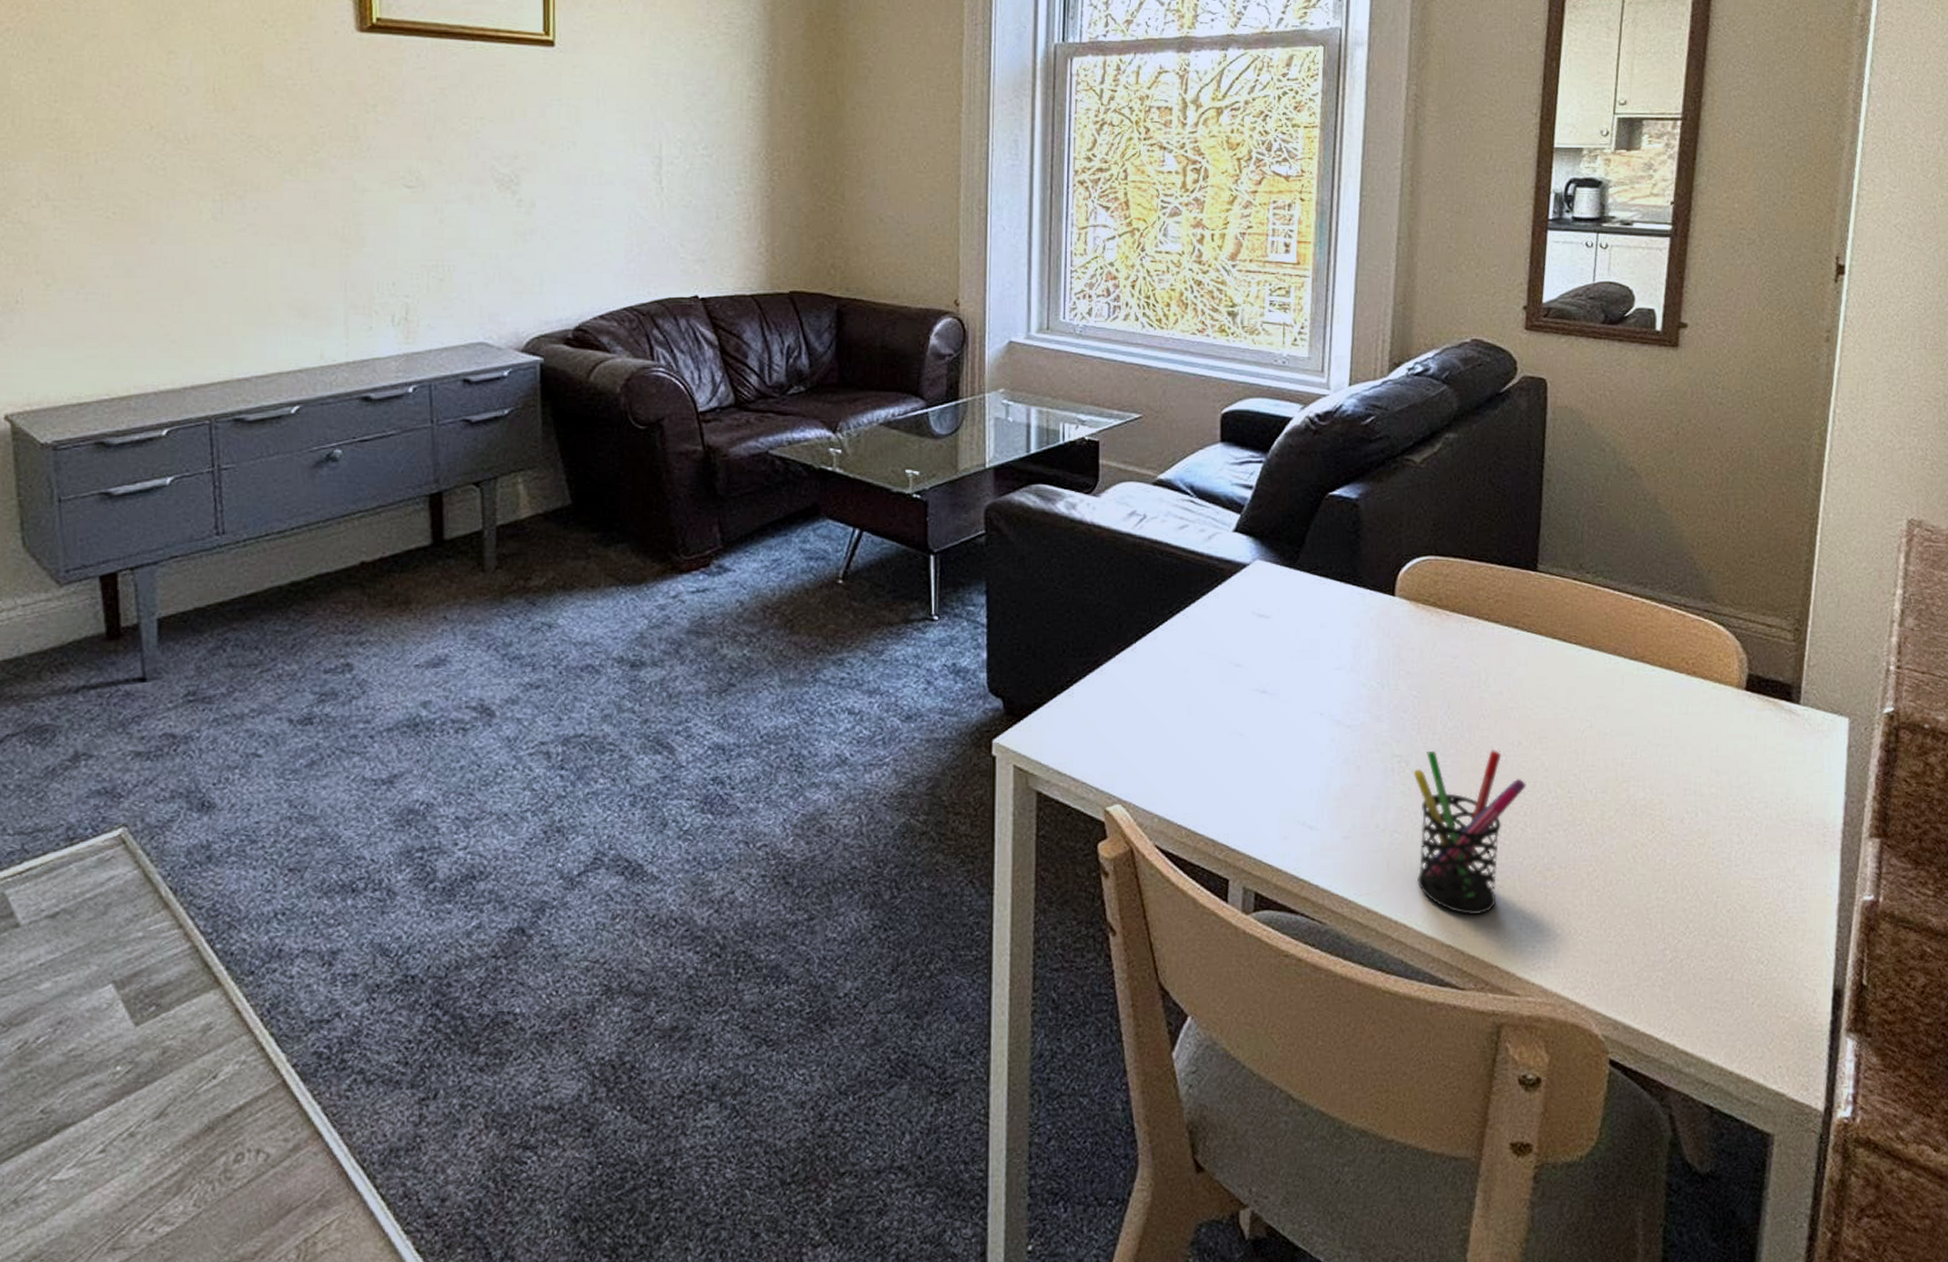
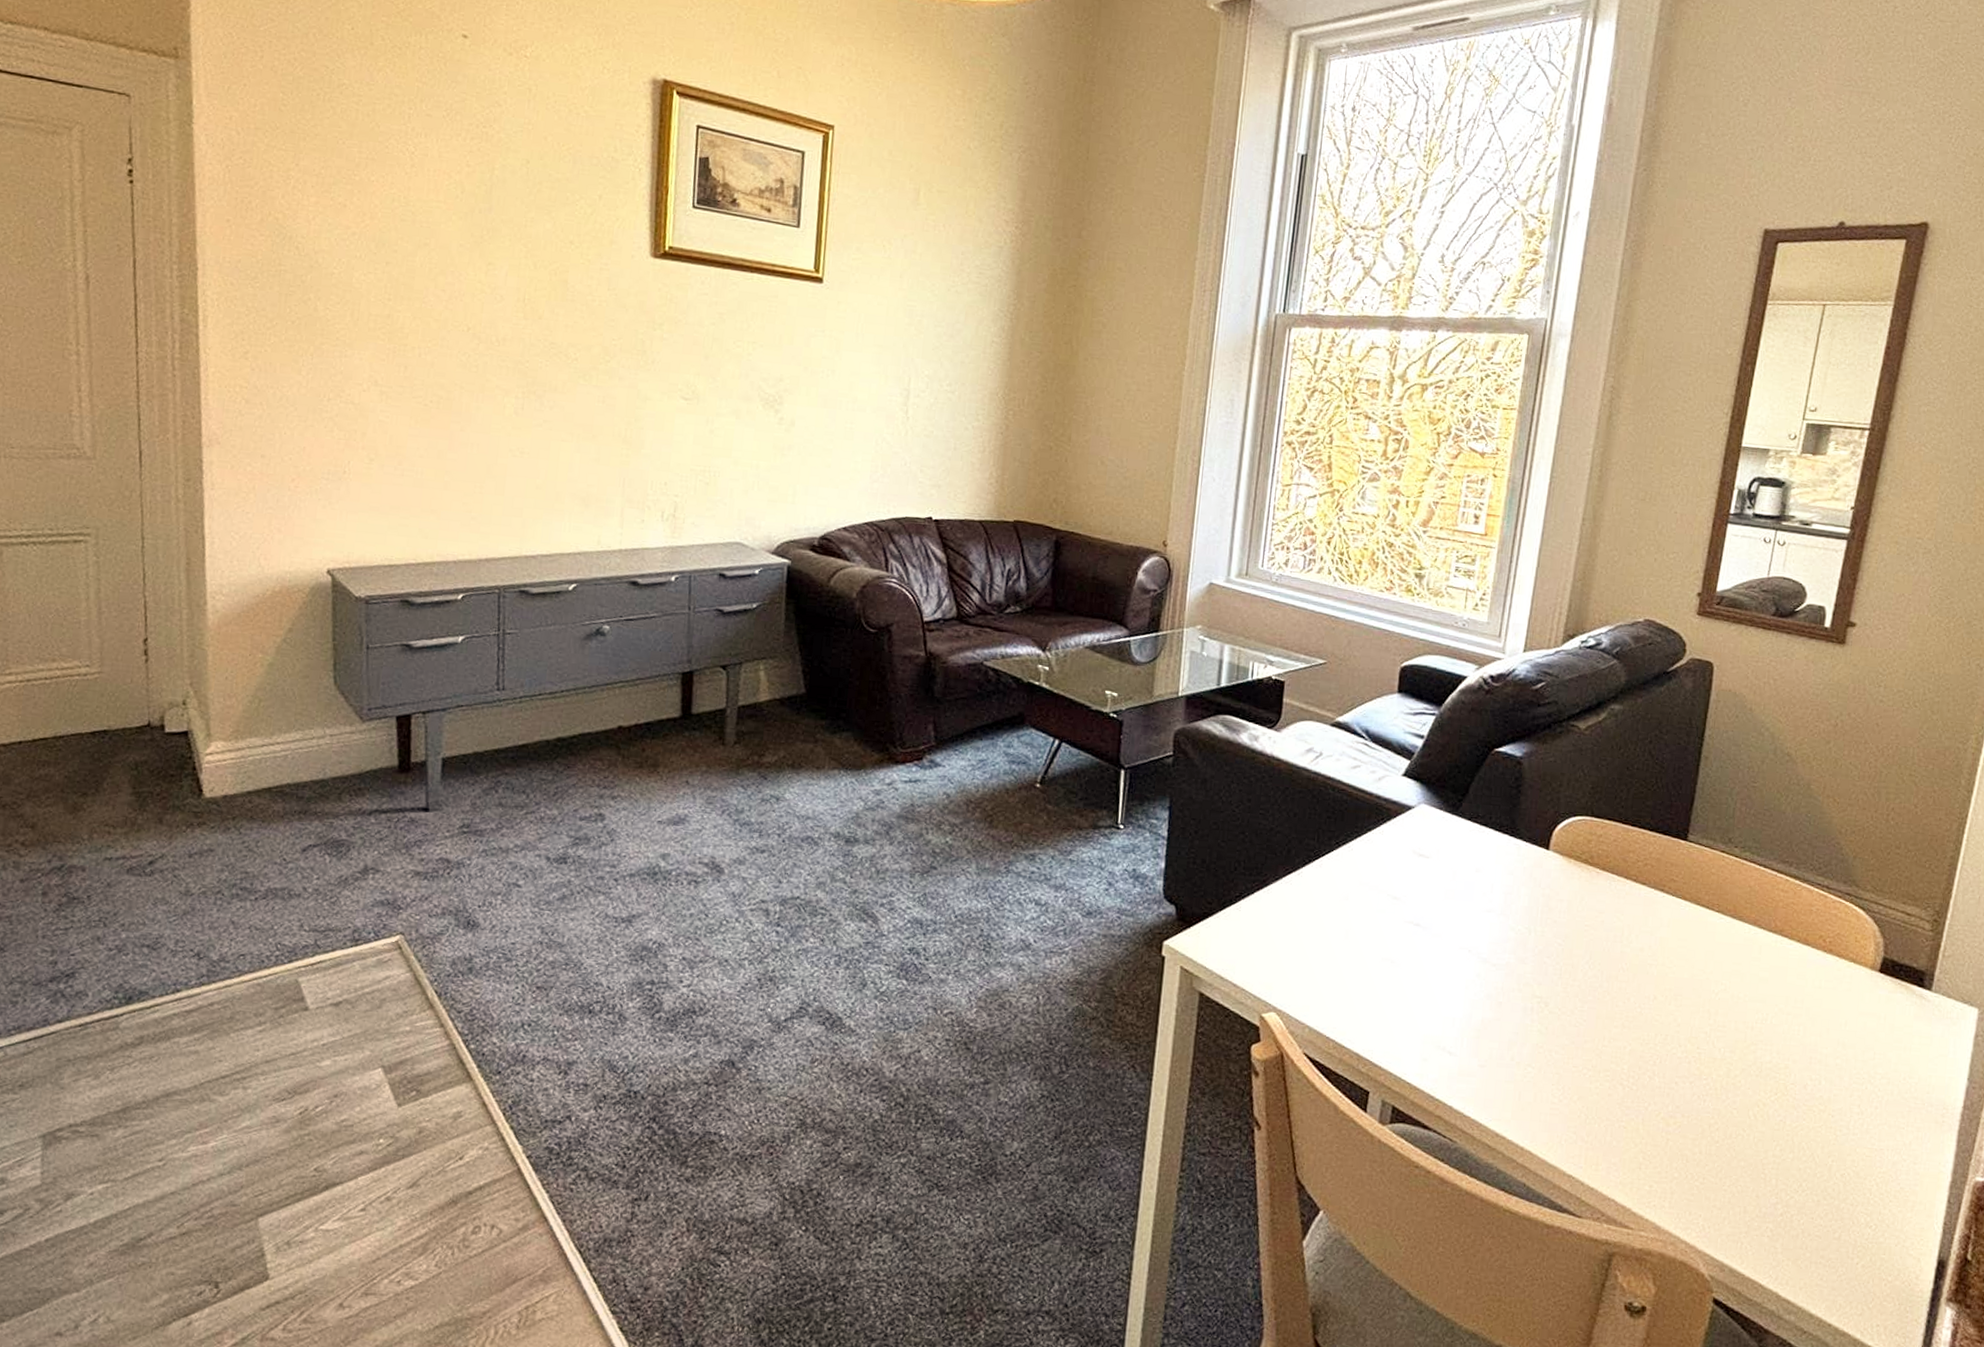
pen holder: present [1413,750,1526,916] -> none [1546,996,1658,1152]

